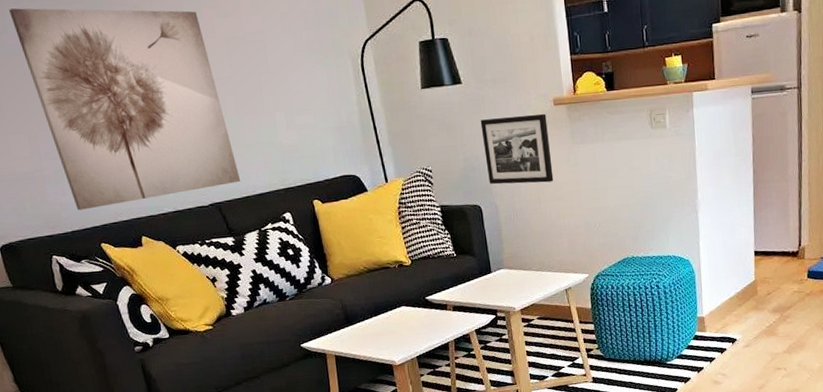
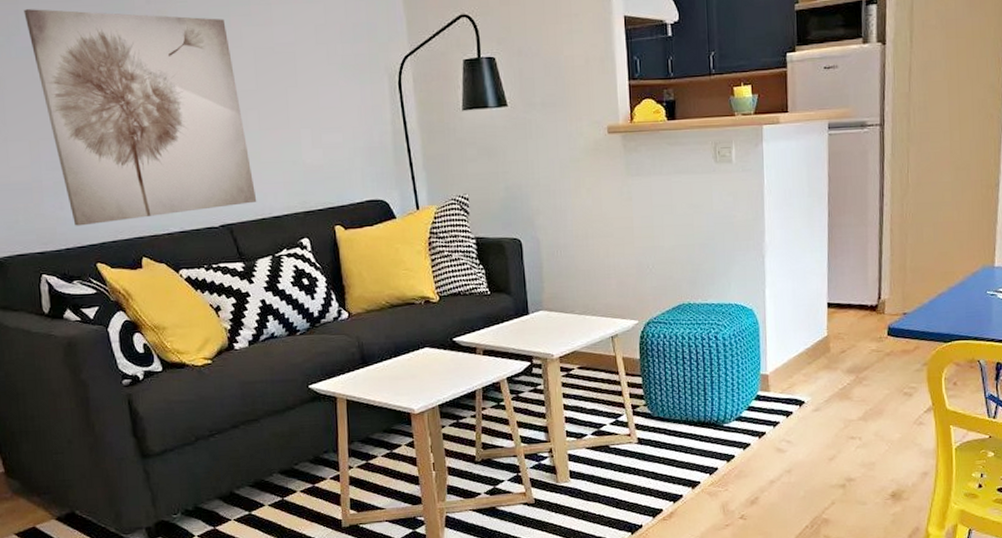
picture frame: present [480,113,554,185] -> none [525,141,604,217]

